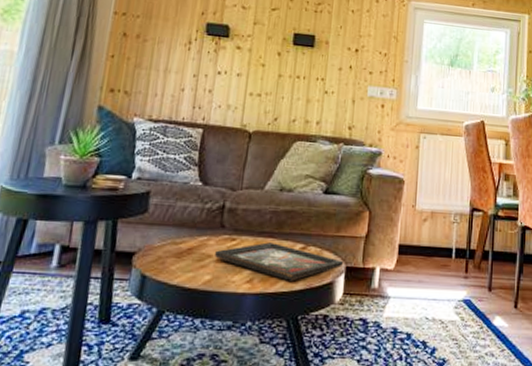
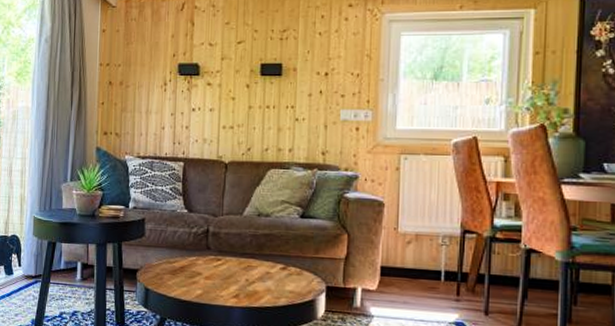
decorative tray: present [215,242,343,281] -> none [204,262,323,298]

